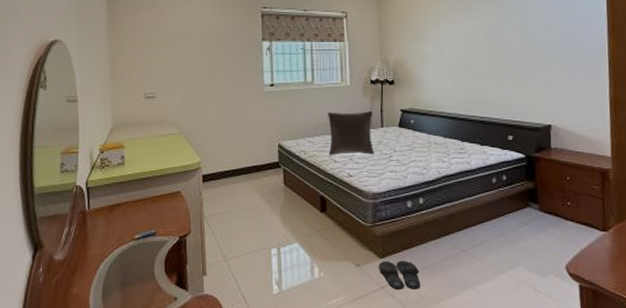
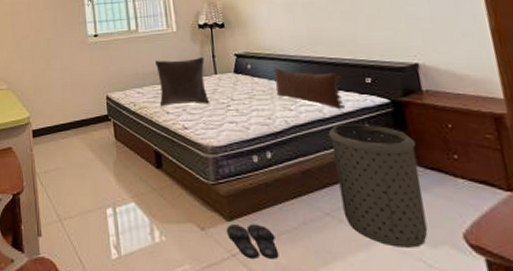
pillow: none [433,123,489,163] -> present [273,67,345,110]
laundry basket: none [472,174,541,277] -> present [328,123,428,248]

